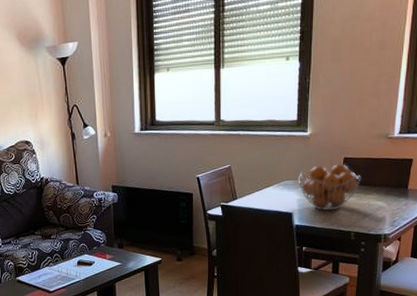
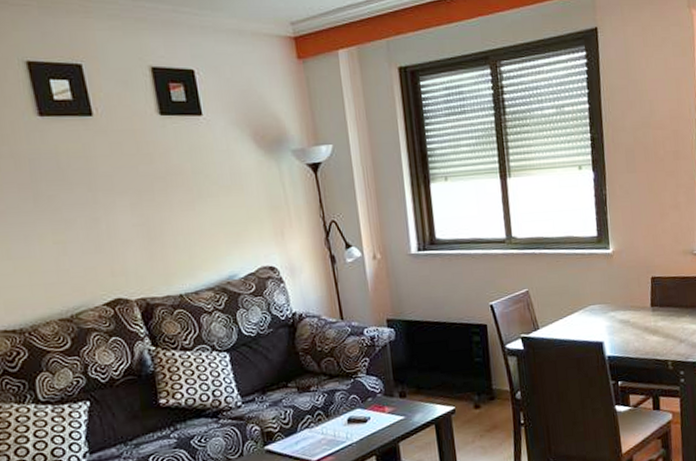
fruit basket: present [299,164,361,211] -> none [605,284,672,338]

